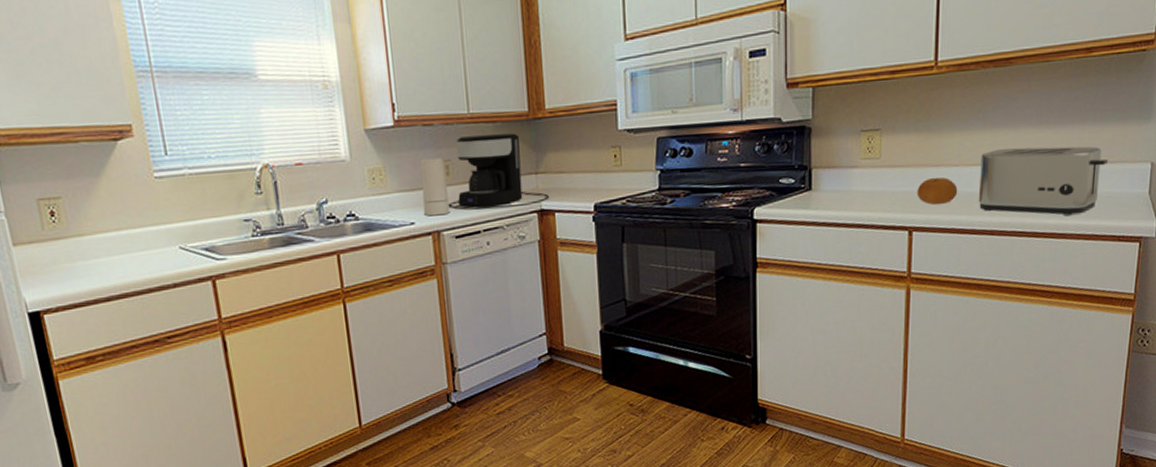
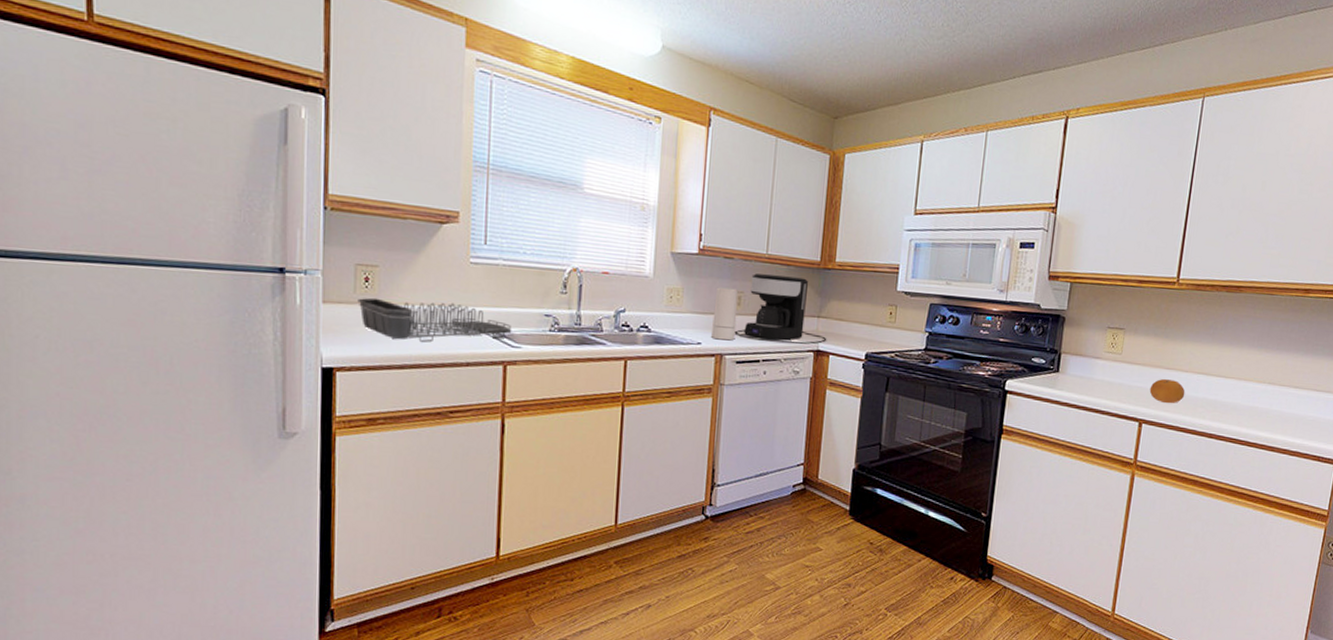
dish rack: none [48,223,214,271] -> present [358,297,512,343]
toaster: present [978,146,1108,216] -> none [1201,363,1315,432]

